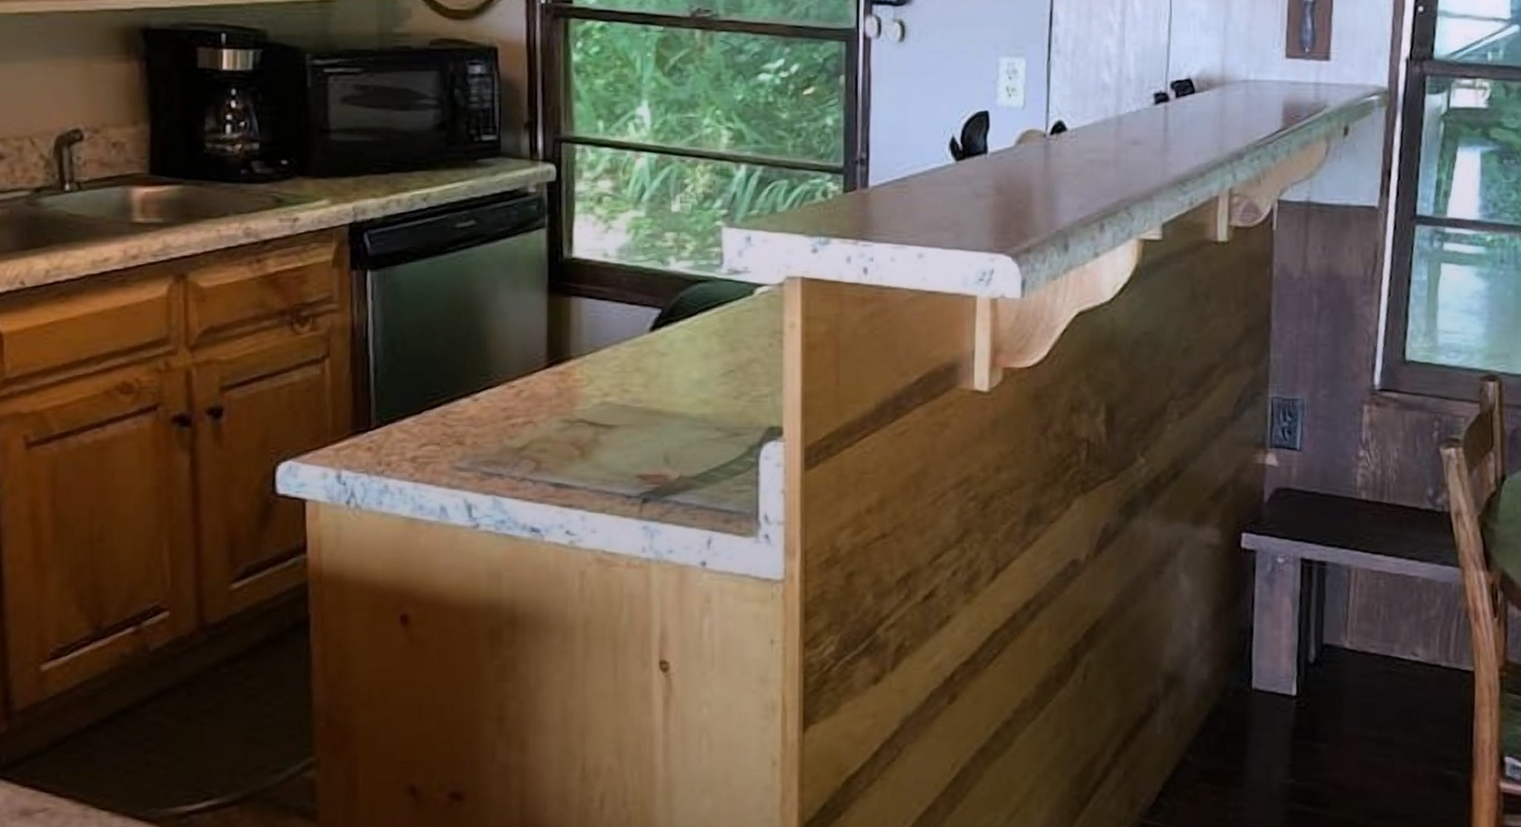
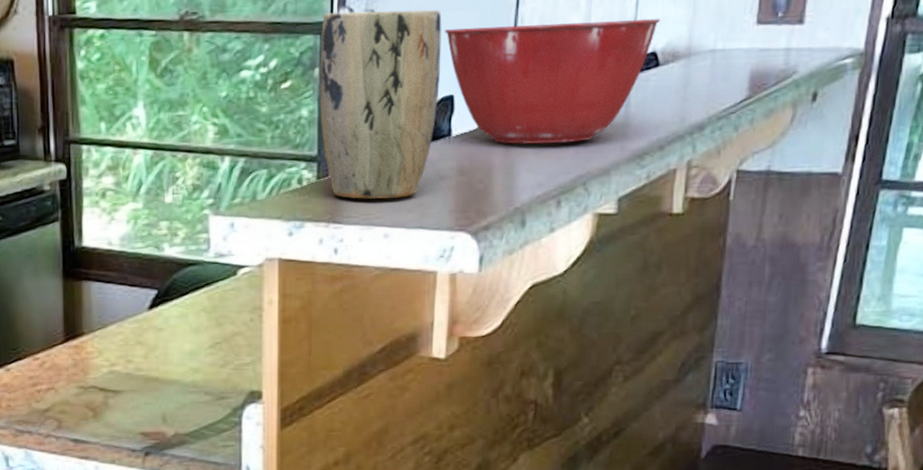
plant pot: none [844,19,974,217] -> present [319,9,442,200]
mixing bowl: none [976,44,1193,166] -> present [444,18,661,145]

